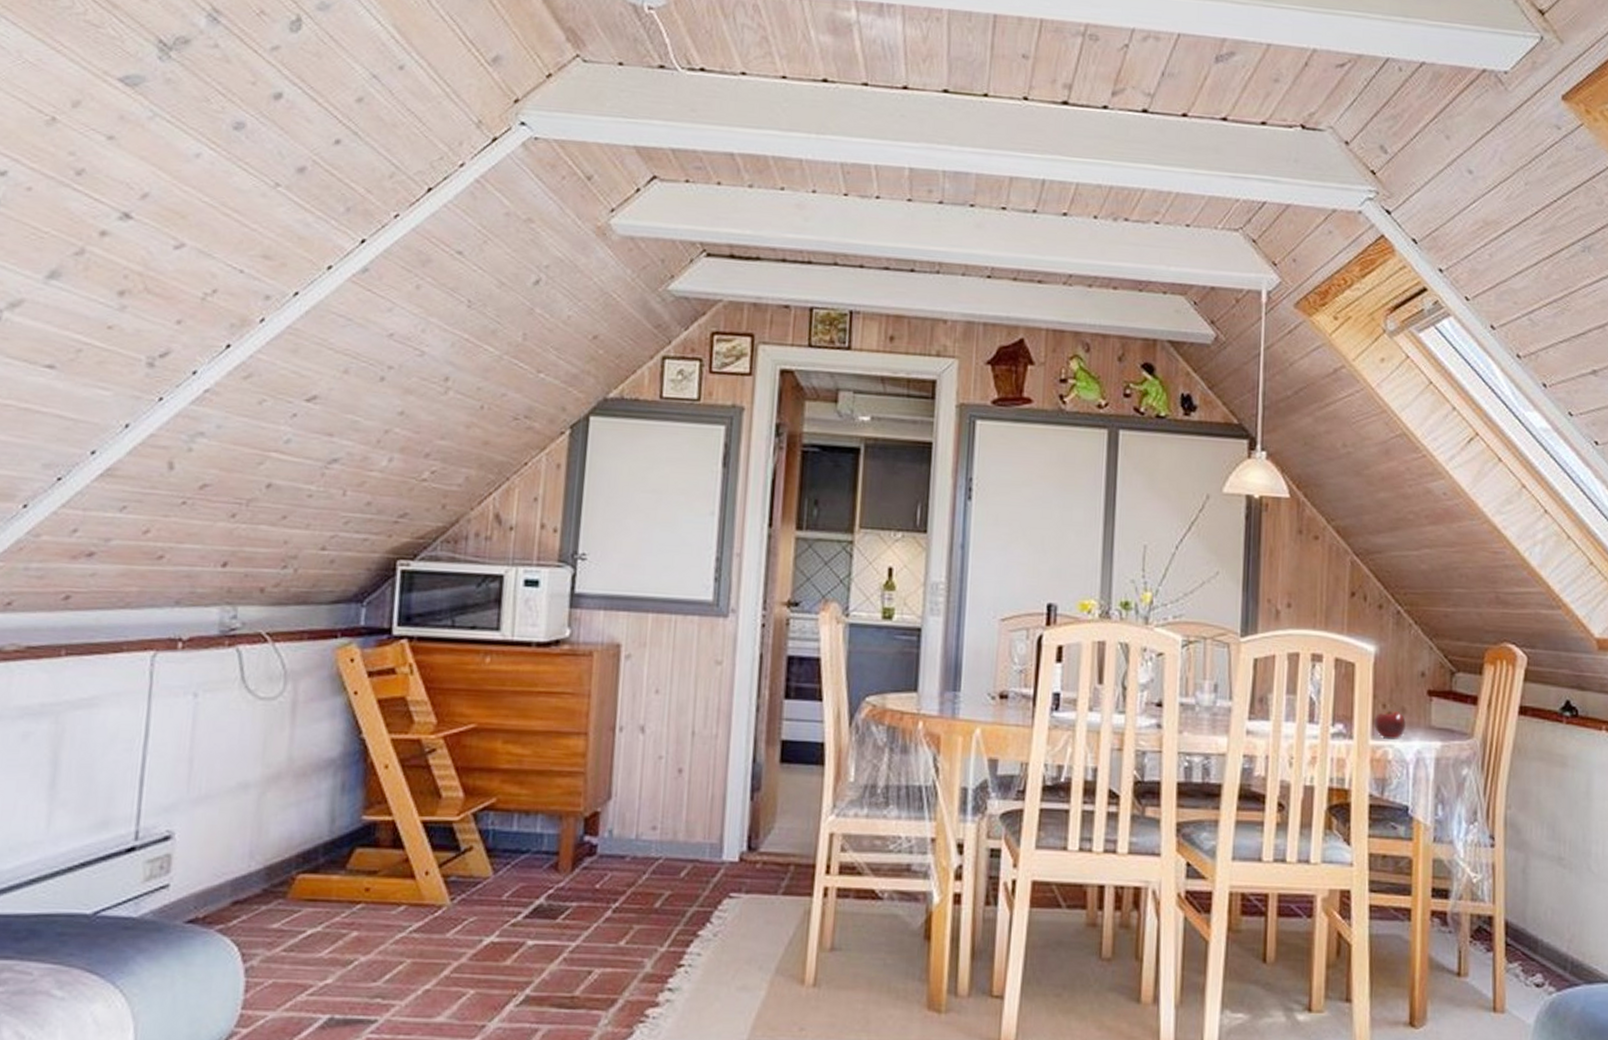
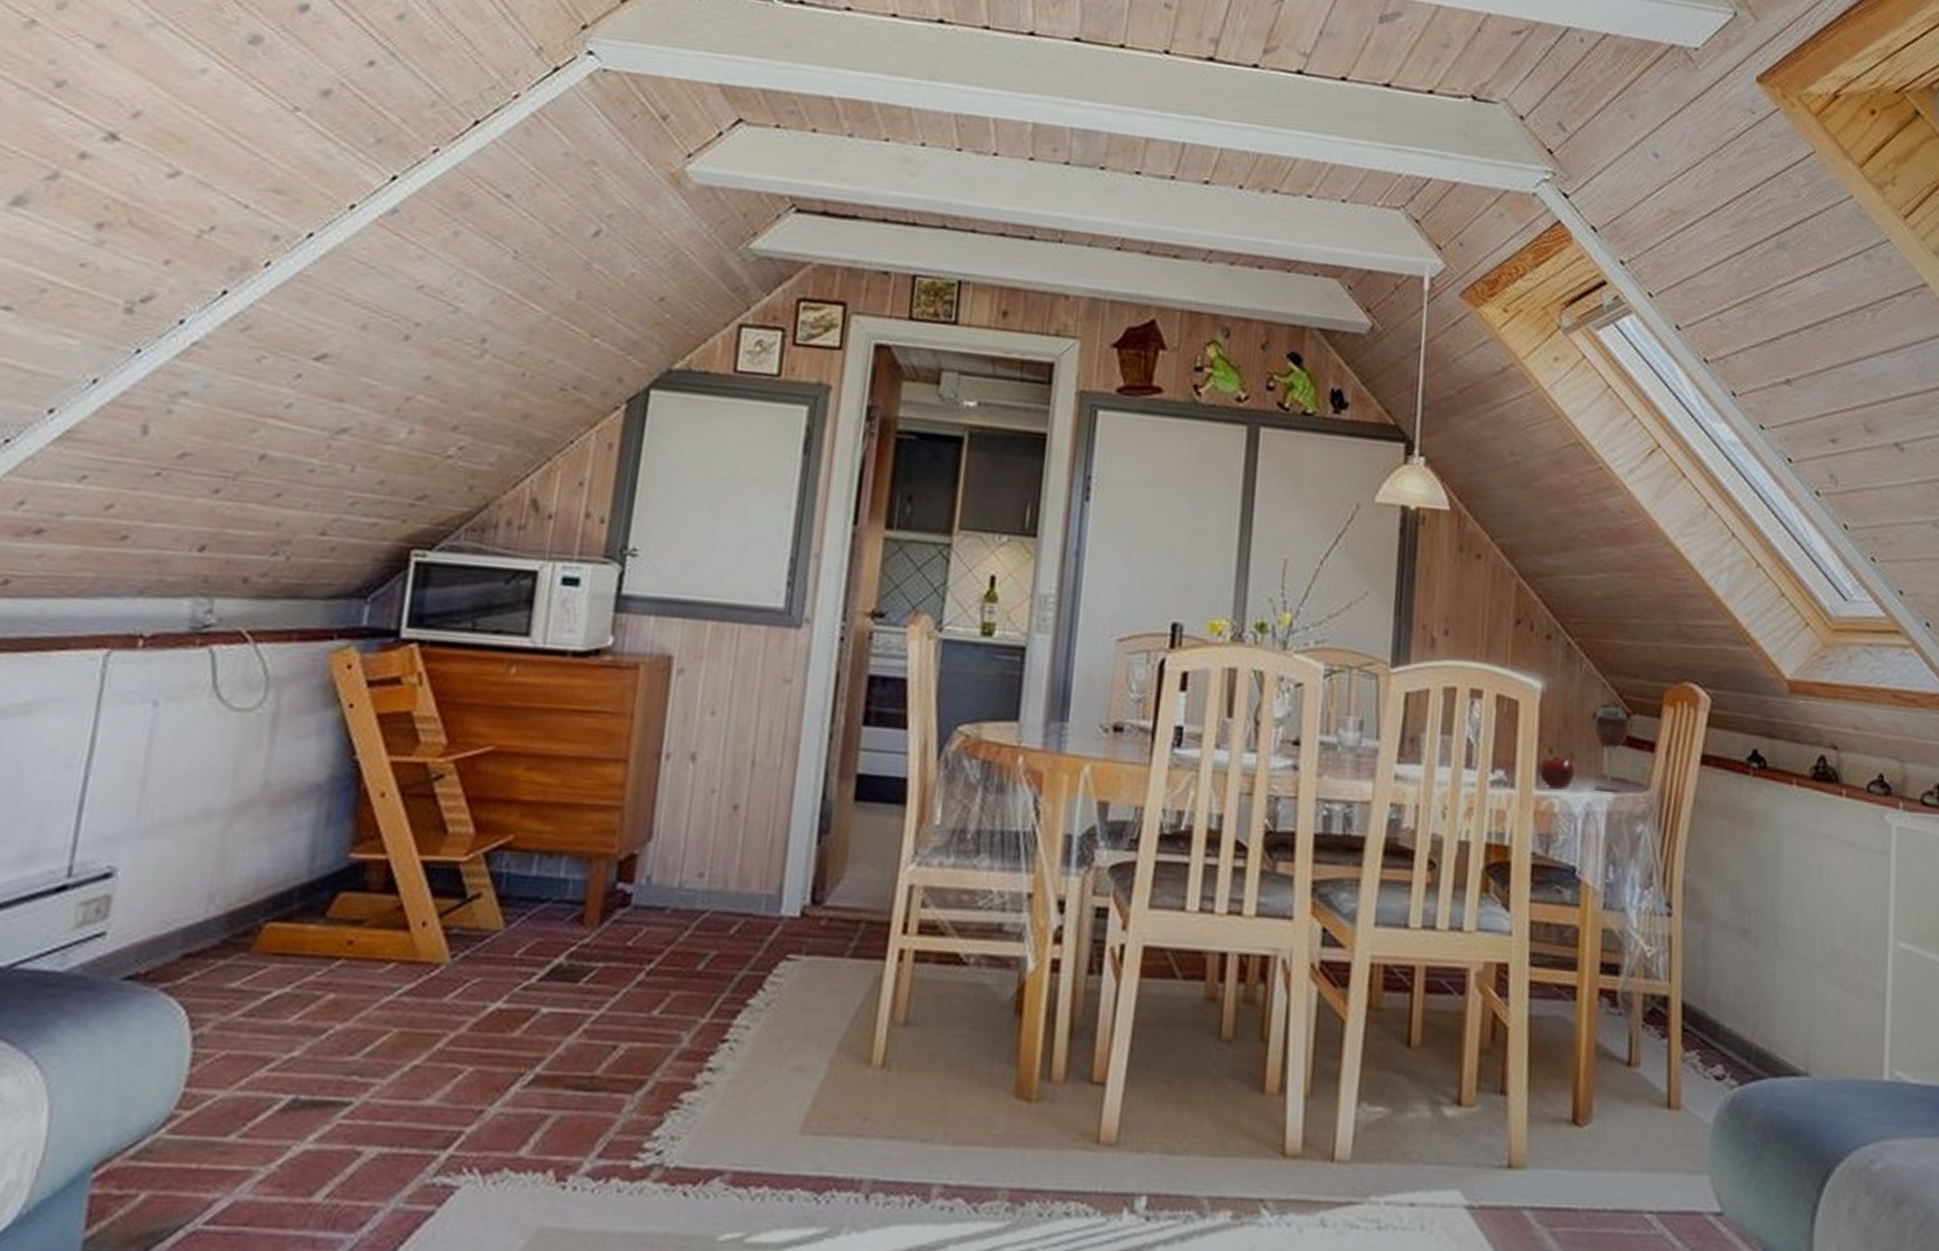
wineglass: none [1423,664,1454,741] -> present [1595,704,1629,792]

